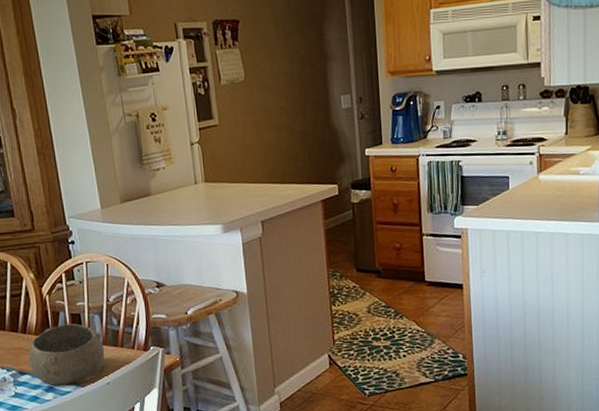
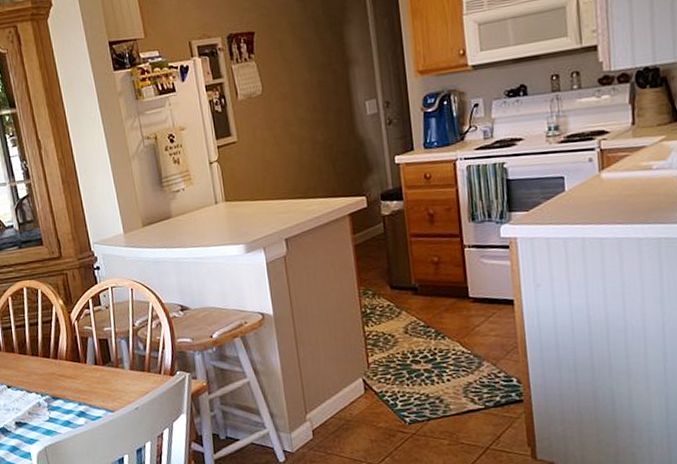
bowl: present [28,323,105,385] -> none [60,349,133,410]

